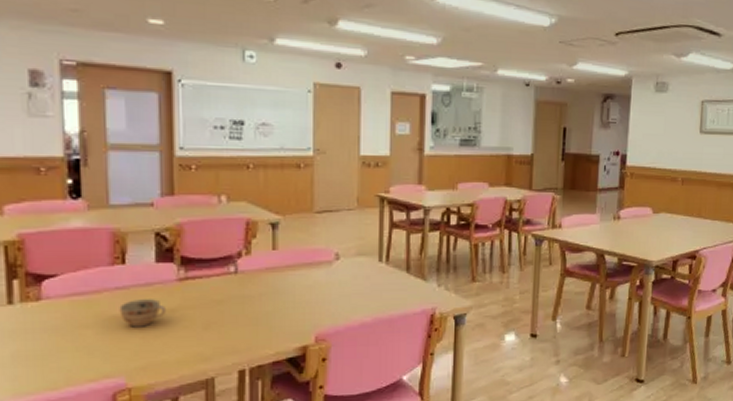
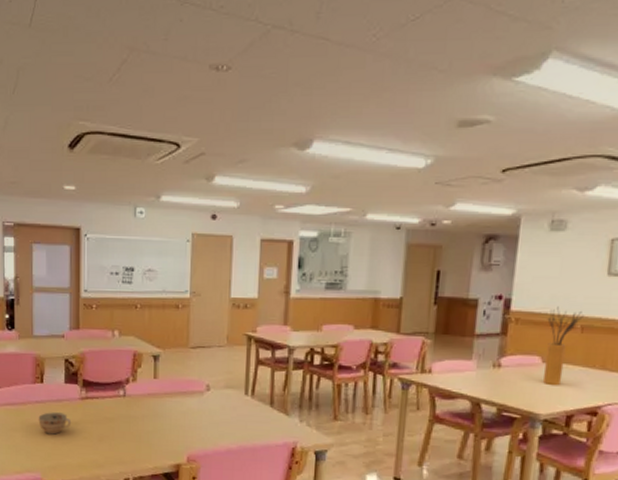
vase: none [653,161,684,234] -> present [542,306,585,386]

